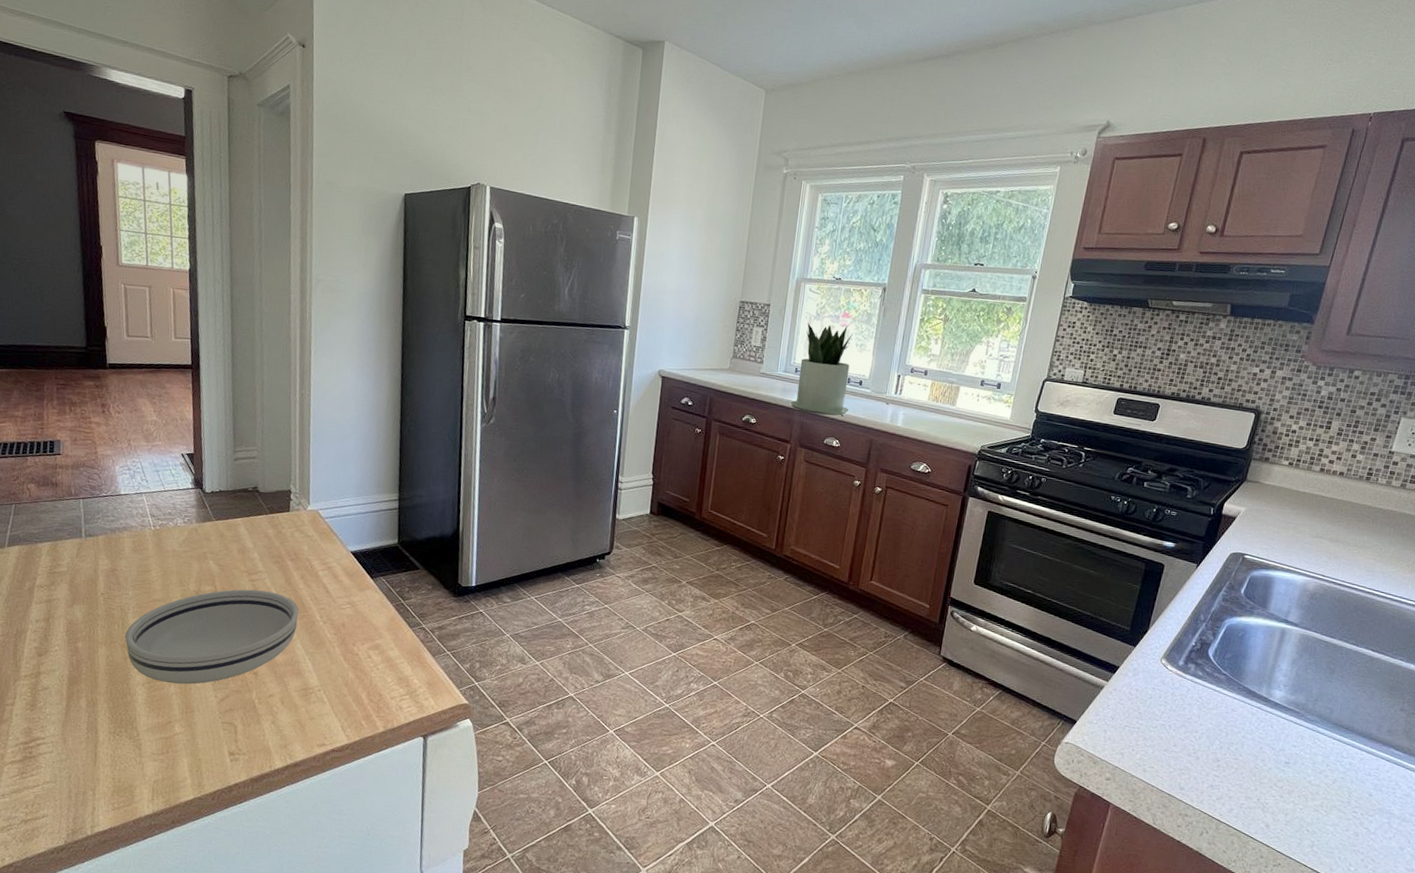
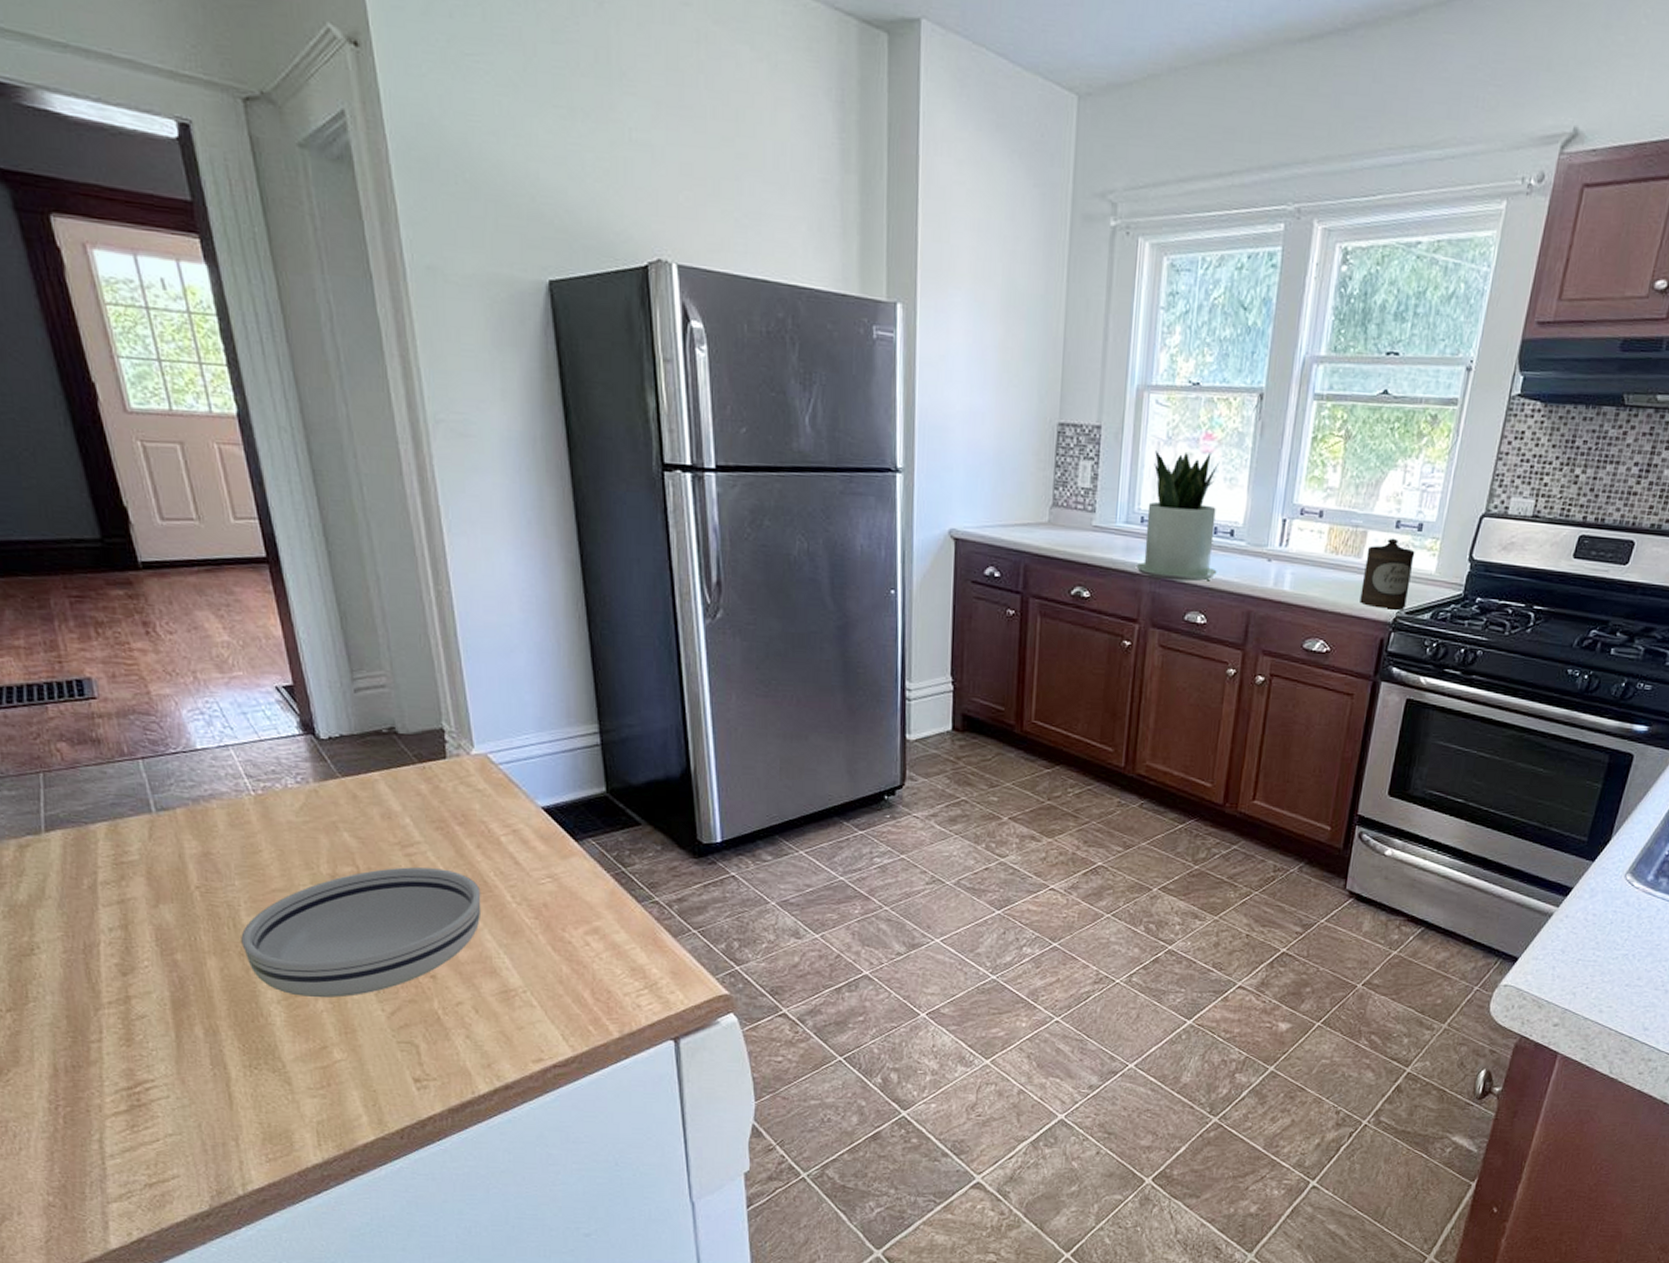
canister: none [953,392,995,445] -> present [1360,537,1415,610]

